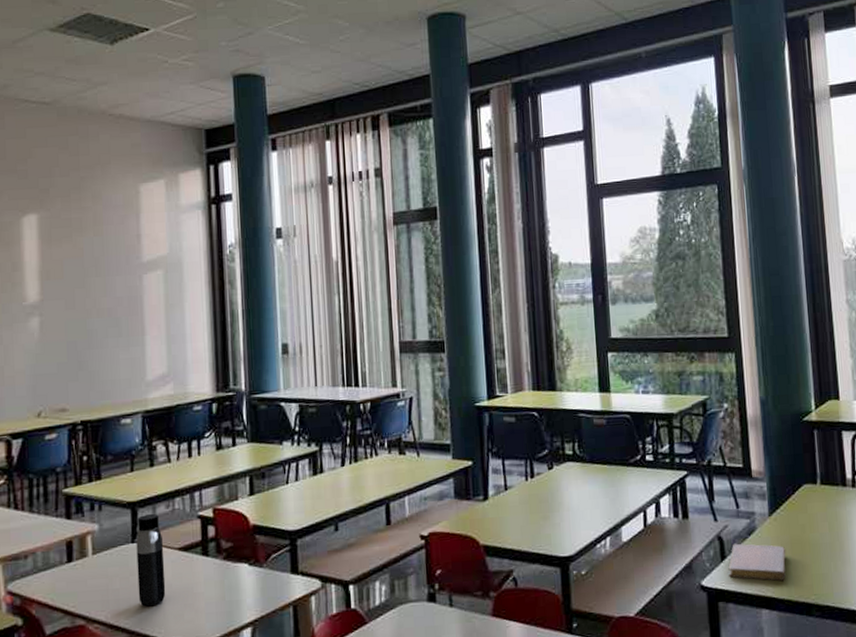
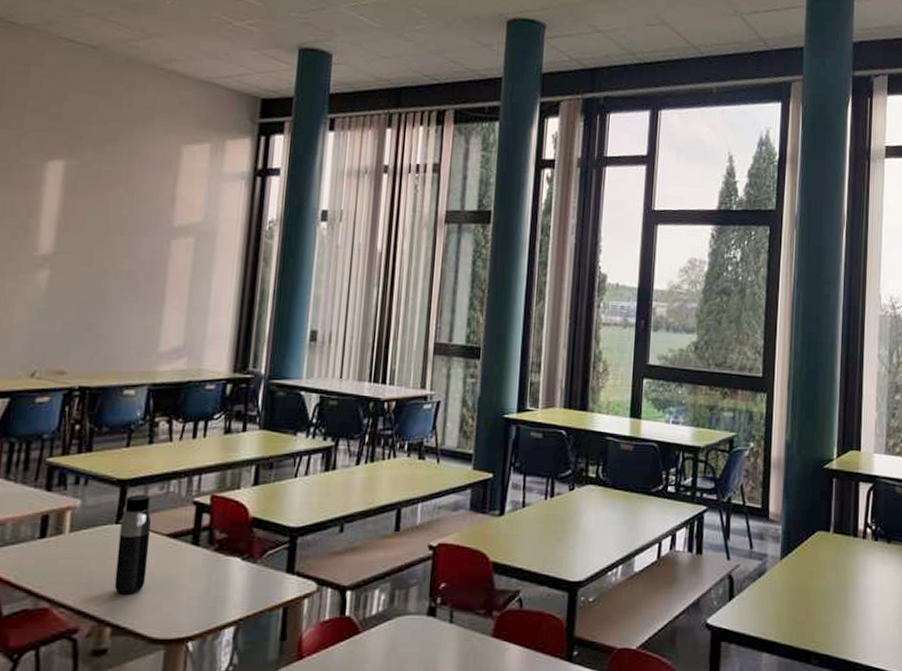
notebook: present [728,543,786,581] -> none [735,584,793,625]

